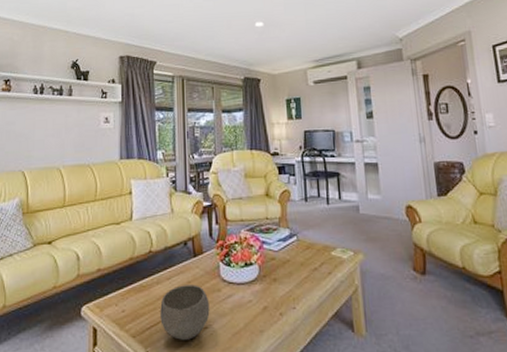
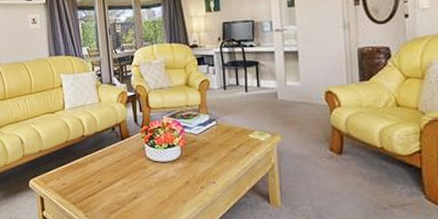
bowl: present [160,285,210,340] -> none [95,163,138,207]

